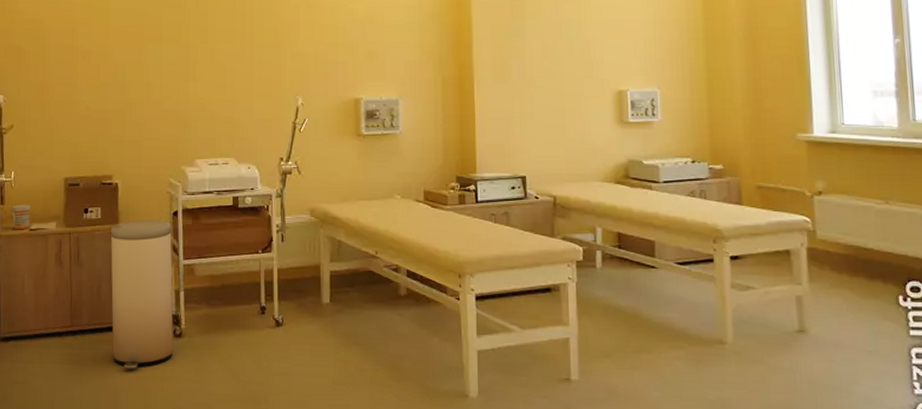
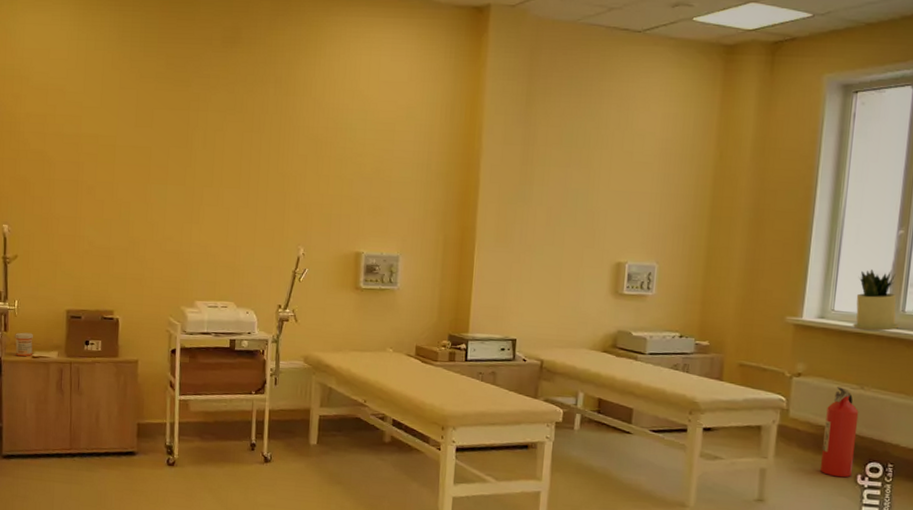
pedal bin: present [110,220,174,369] -> none [108,355,170,492]
fire extinguisher: none [854,203,893,300] -> present [820,387,859,478]
planter: none [862,79,913,143] -> present [852,269,900,331]

